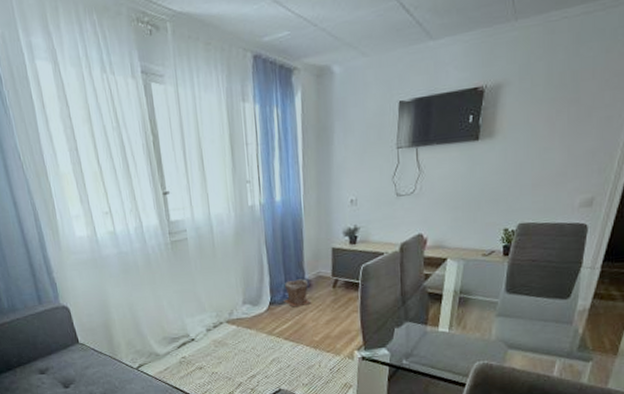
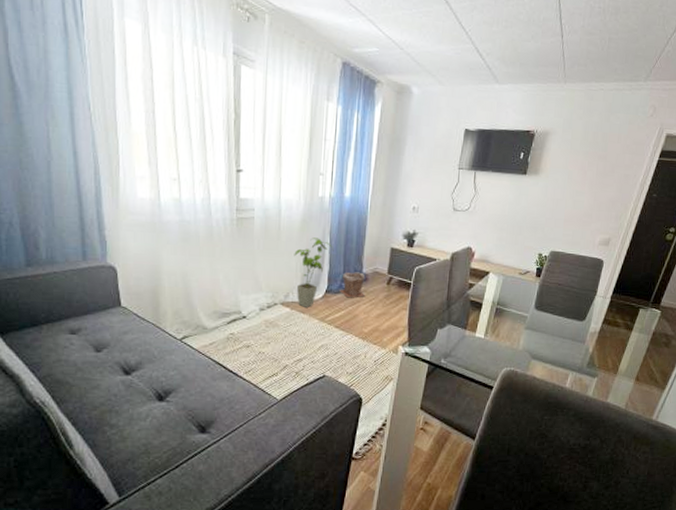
house plant: none [232,249,272,323] -> present [294,237,334,307]

